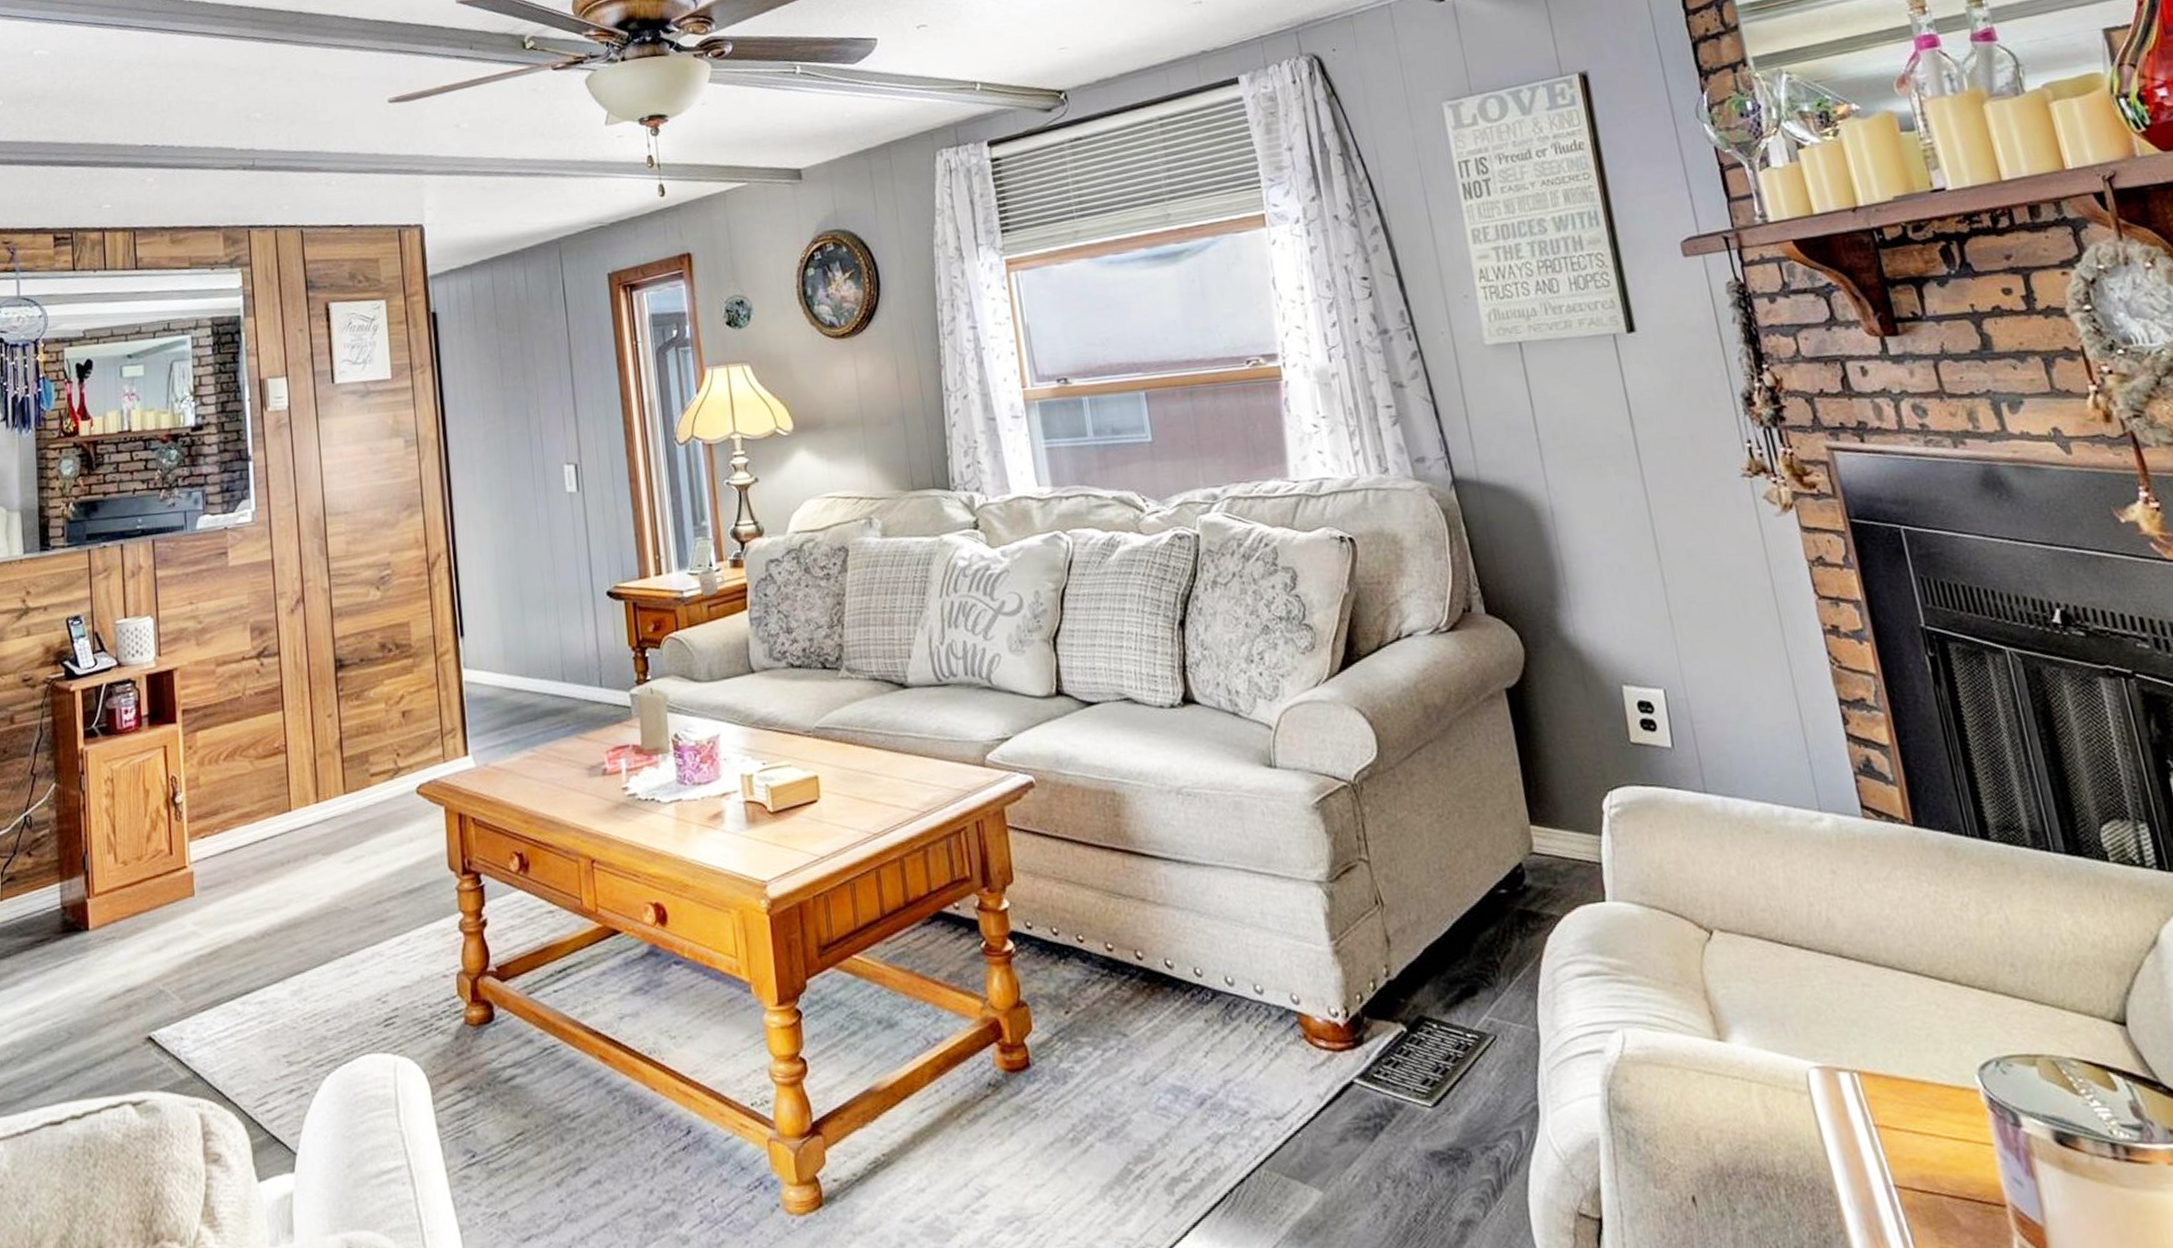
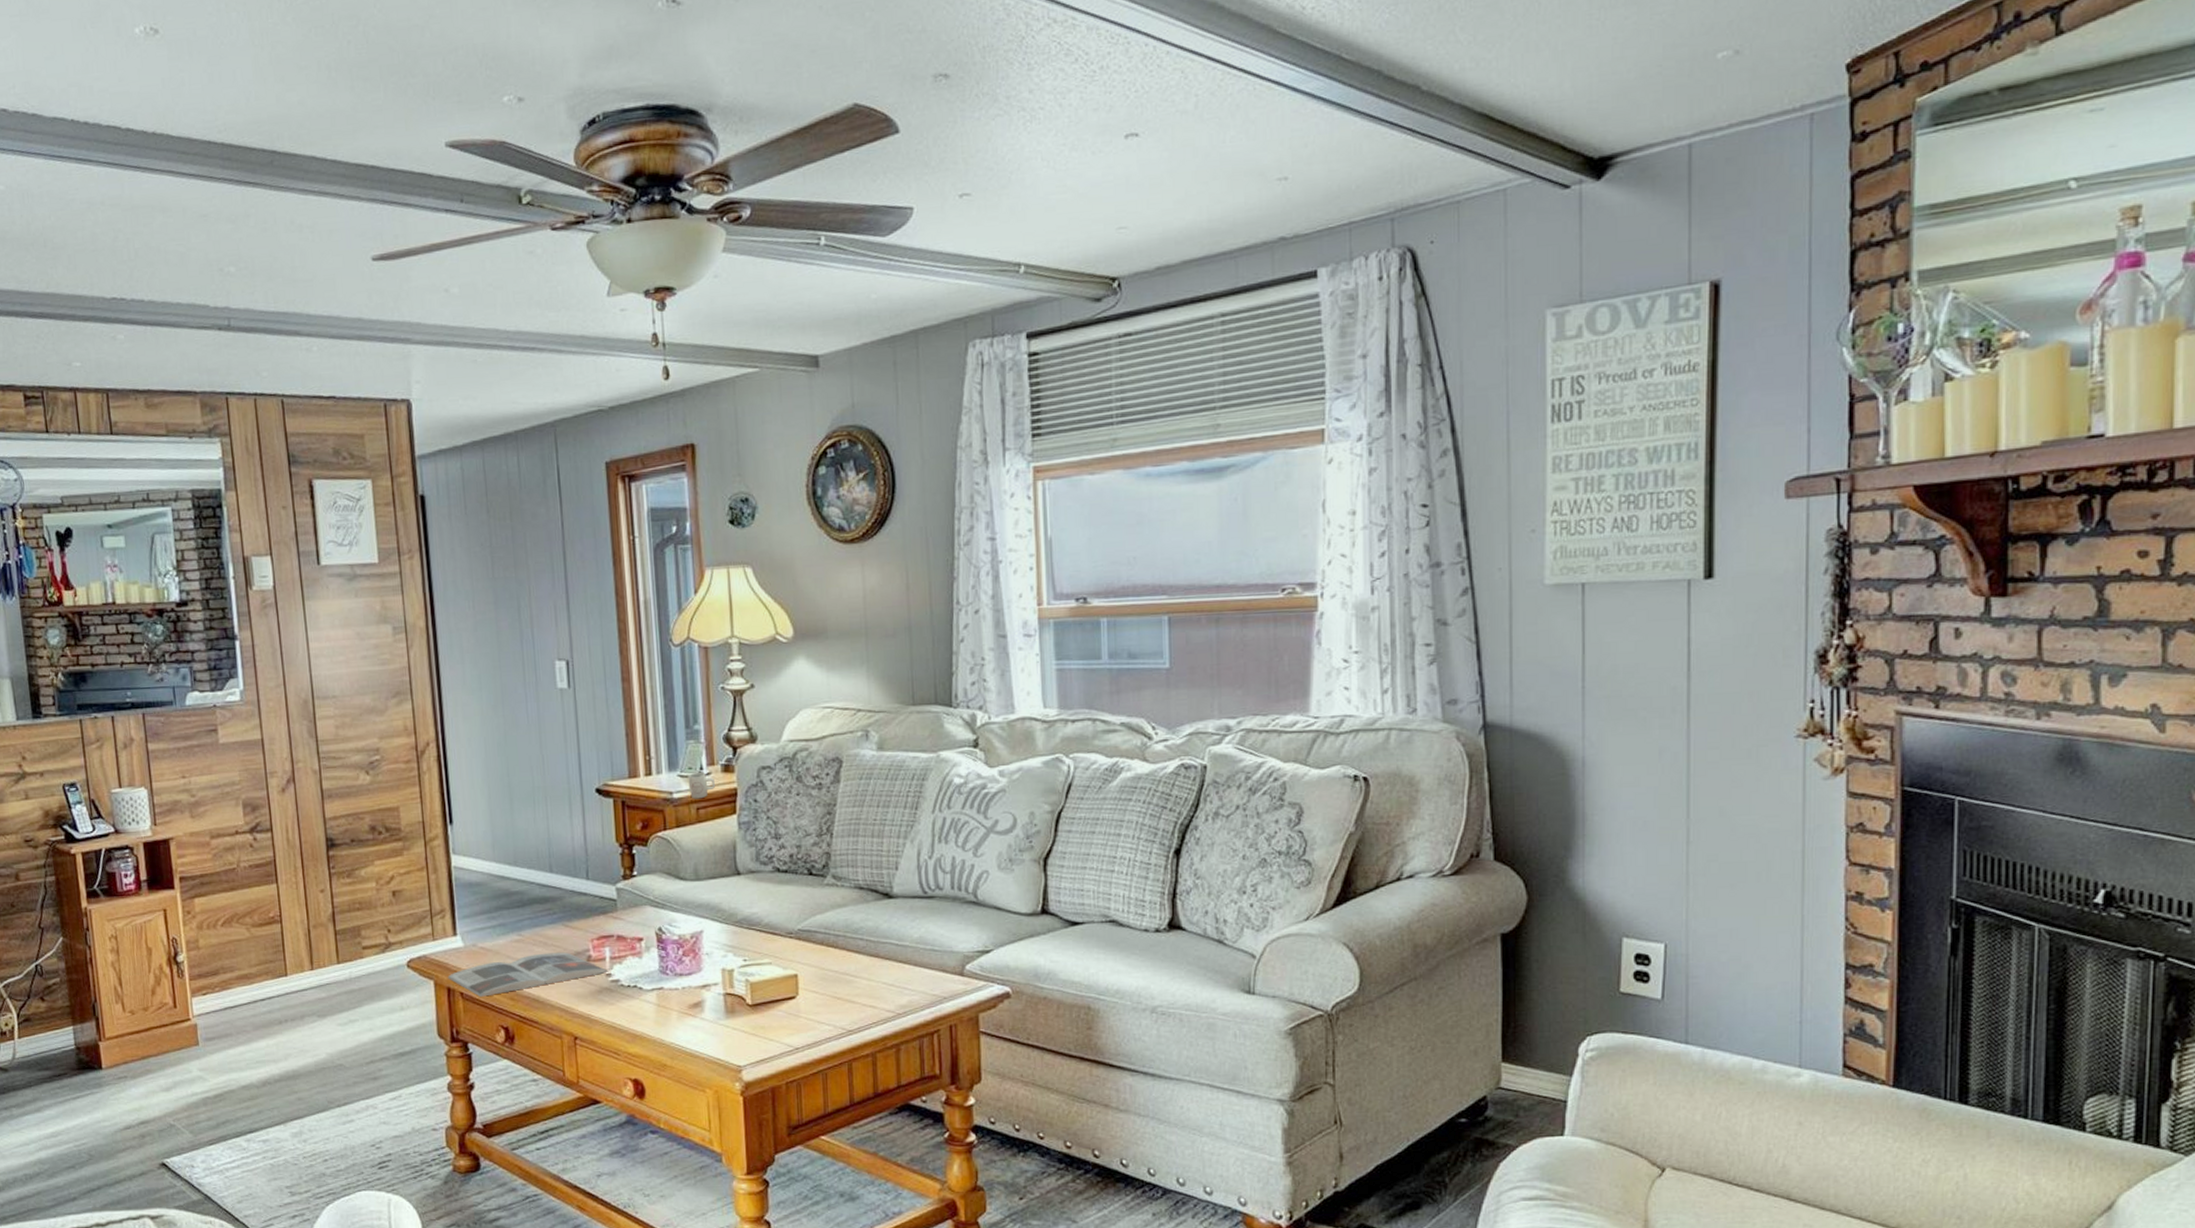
magazine: none [458,766,625,822] -> present [447,952,609,997]
candle: present [634,687,672,757] -> none [618,883,656,947]

